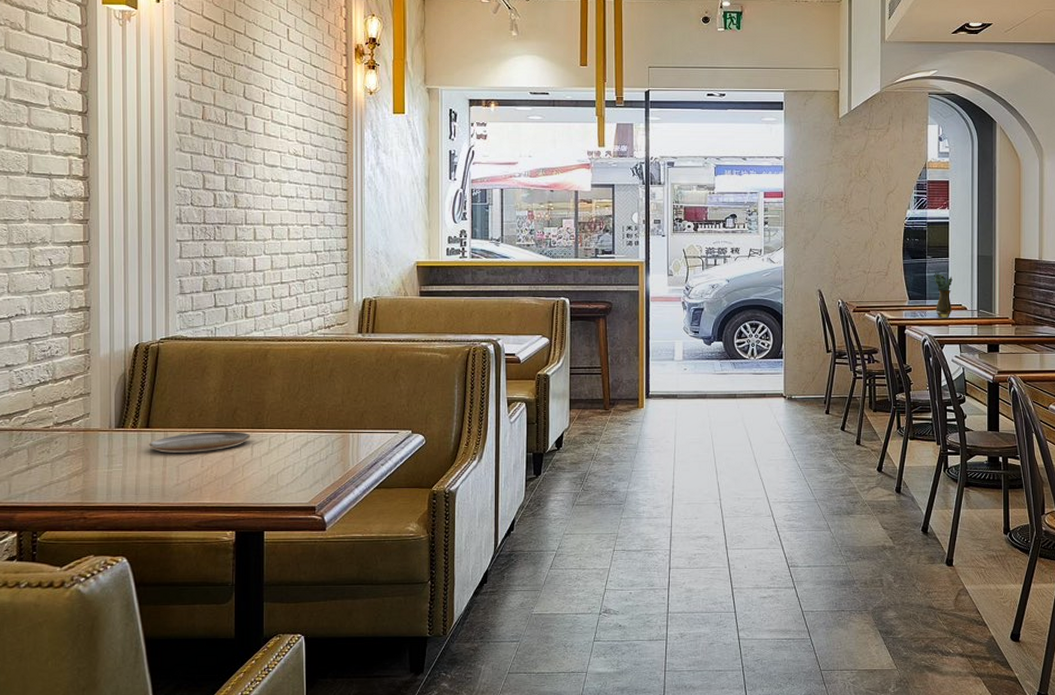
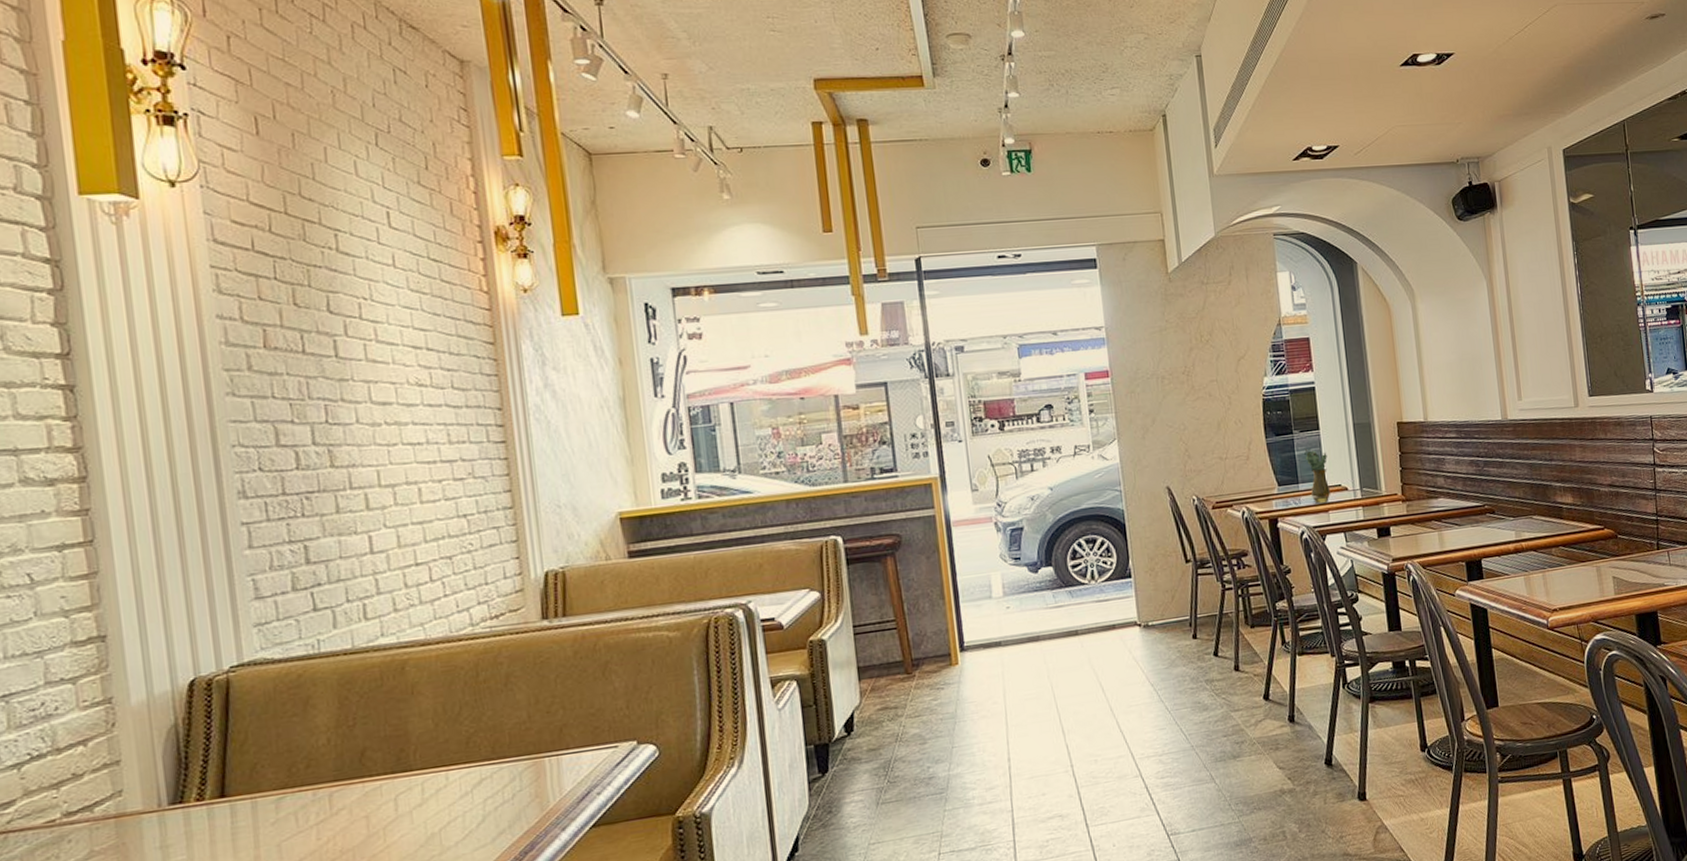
plate: present [149,432,250,453] -> none [227,780,391,829]

